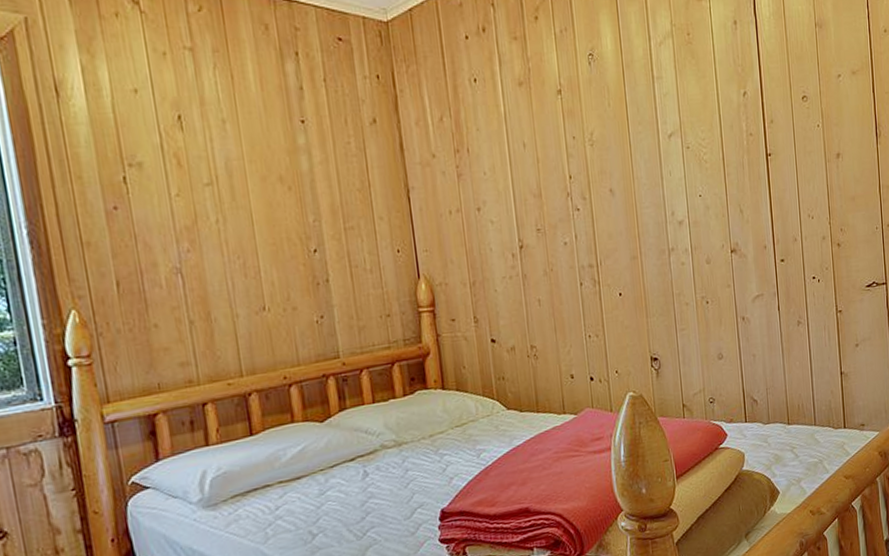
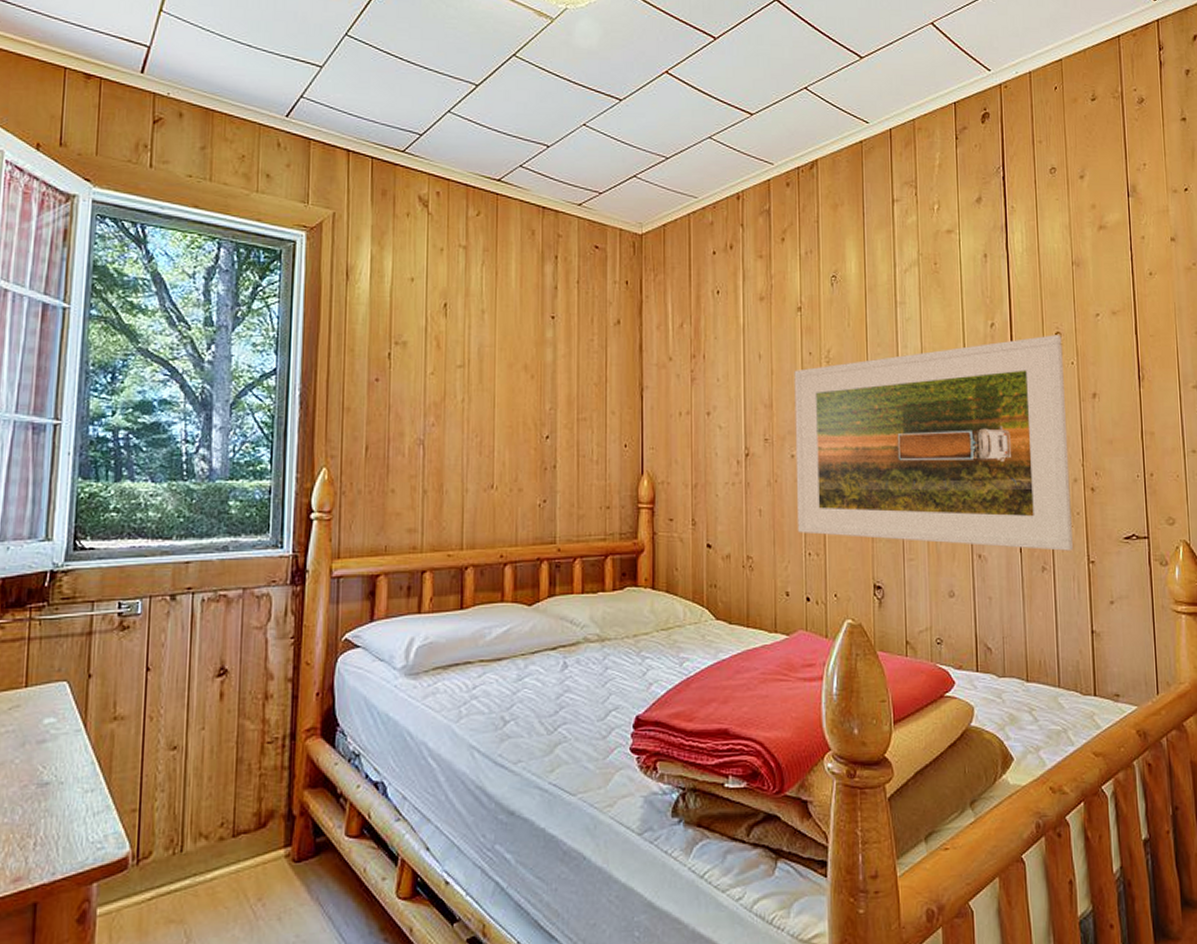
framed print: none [559,98,823,318] -> present [794,335,1073,551]

